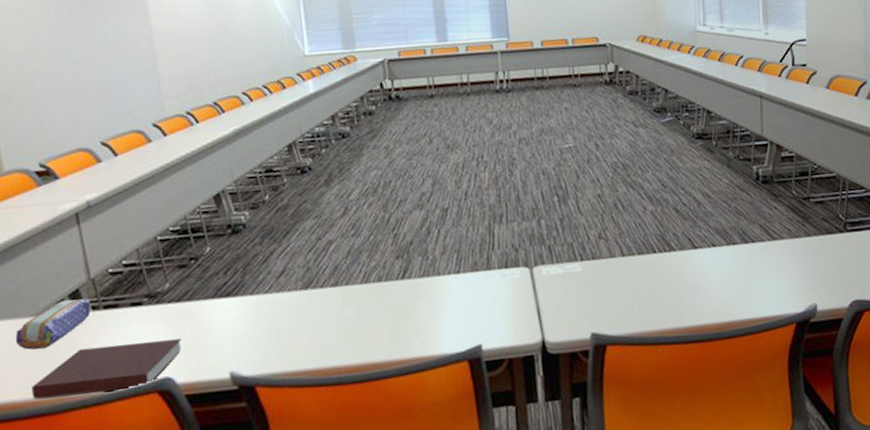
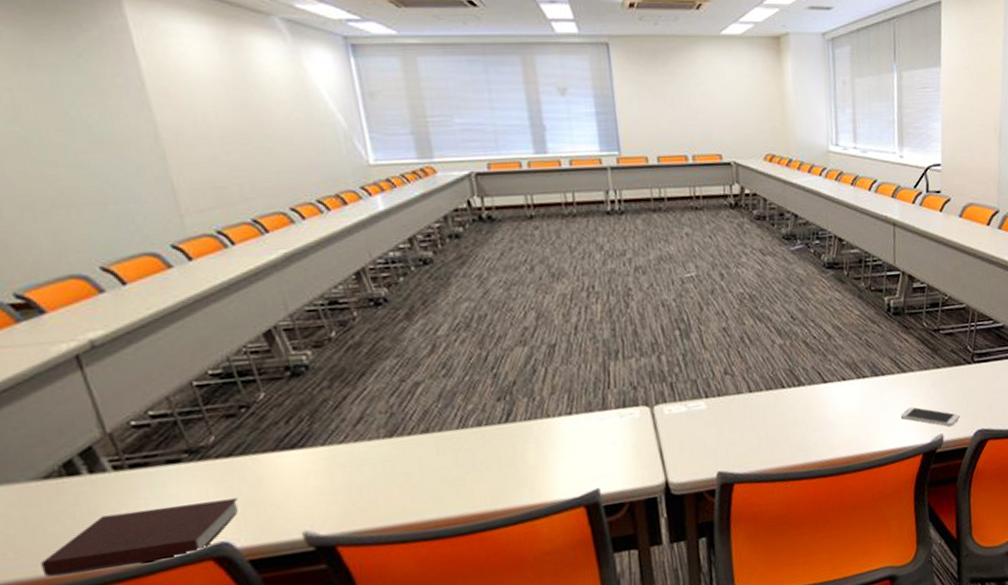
pencil case: present [15,299,90,350] -> none [9,457,112,520]
smartphone: none [771,275,834,296] -> present [900,407,960,427]

